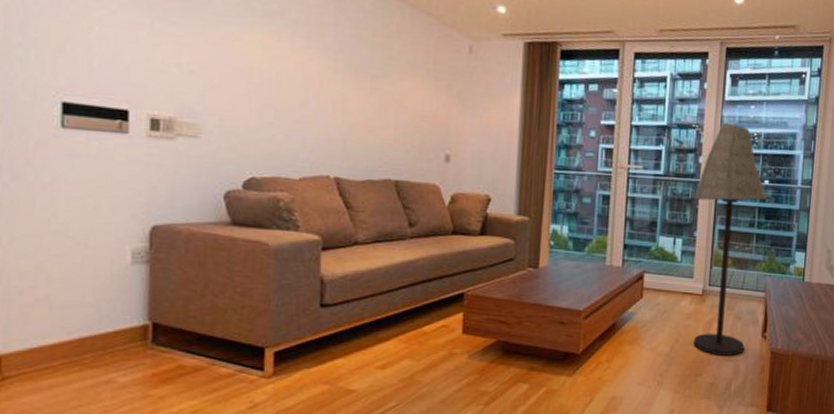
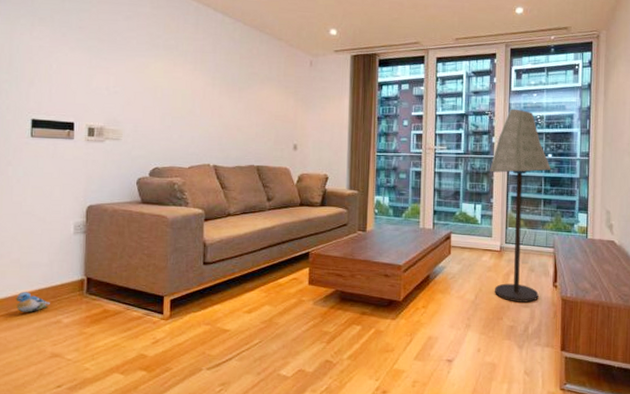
plush toy: none [45,341,98,369] -> present [16,292,50,312]

